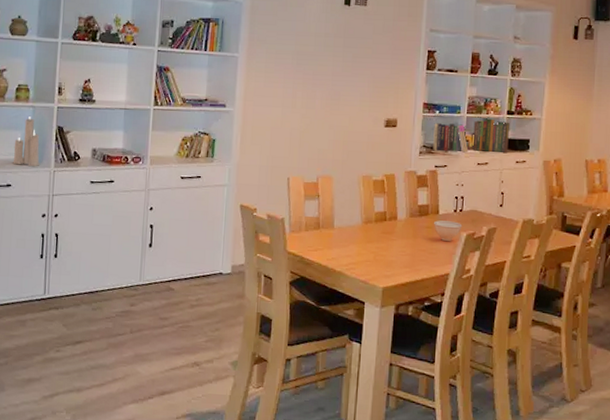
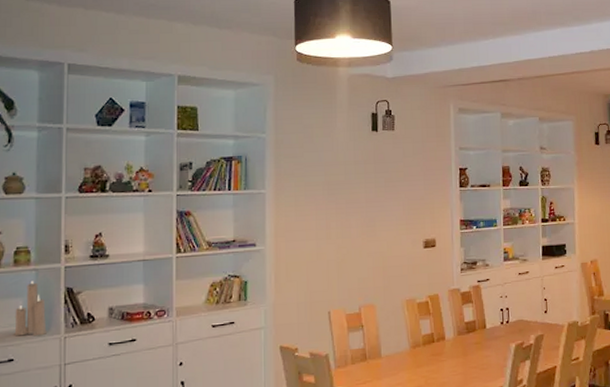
books: present [433,123,469,153] -> none [472,237,509,266]
bowl: present [433,220,463,242] -> none [481,333,511,356]
books: present [472,118,509,154] -> none [511,228,547,262]

